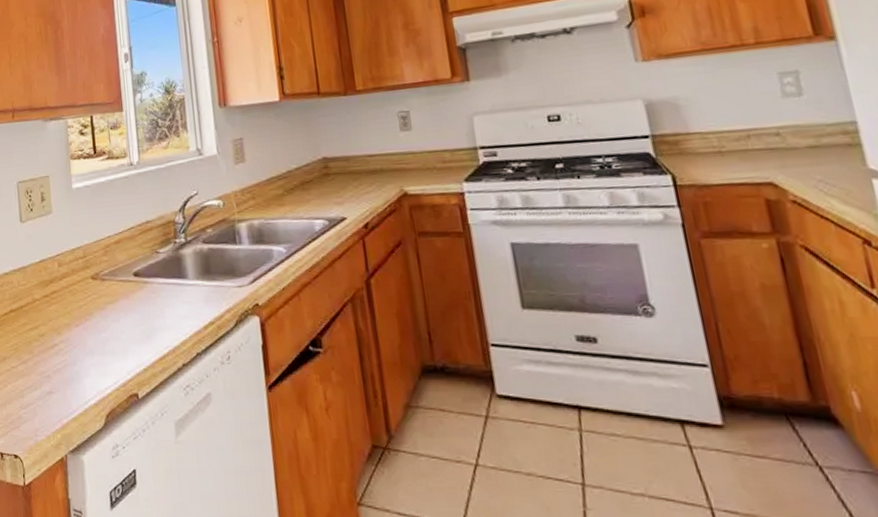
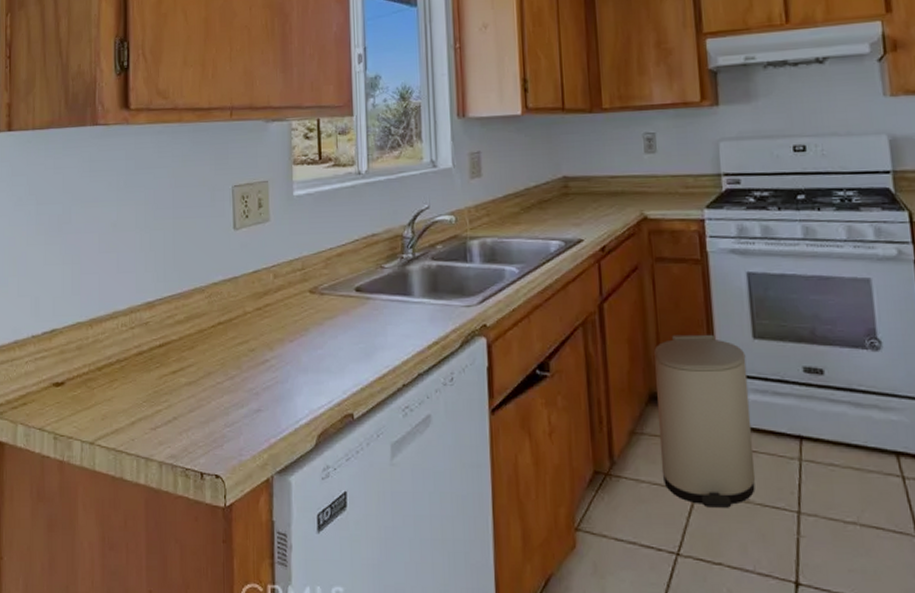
pedal bin: none [423,305,536,481] -> present [654,334,755,508]

